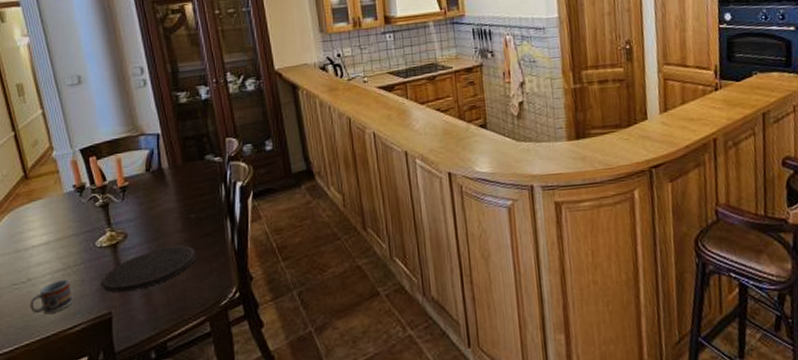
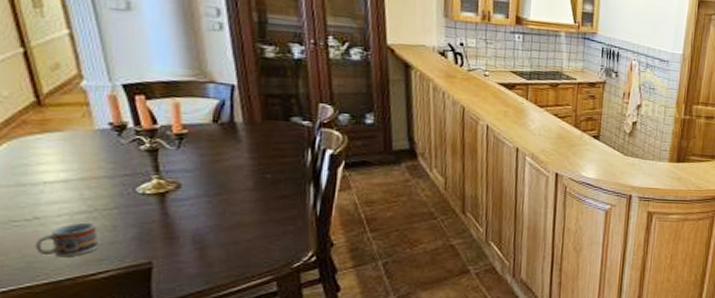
plate: present [102,245,197,293] -> none [141,203,270,244]

